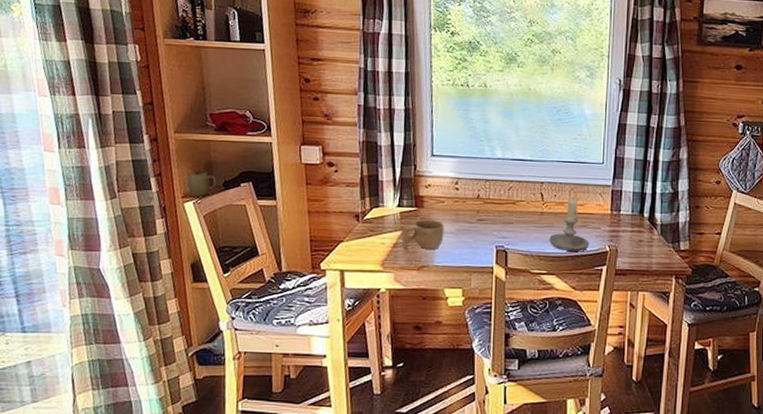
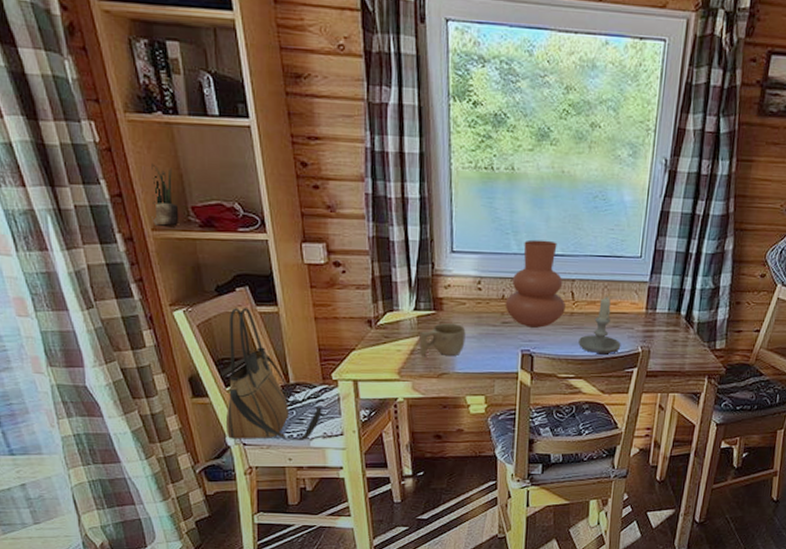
potted plant: none [175,78,199,131] -> present [151,163,179,228]
mug: present [186,170,217,197] -> none [172,273,208,304]
tote bag: none [220,201,310,328] -> present [220,308,322,441]
vase: none [480,146,536,226] -> present [505,239,565,328]

